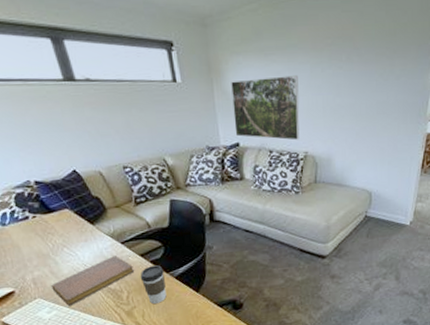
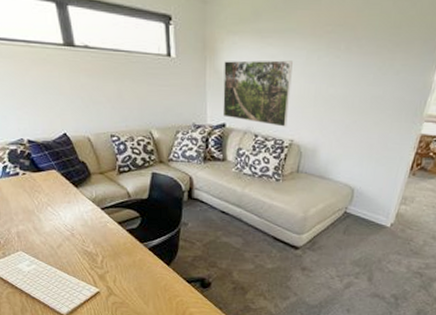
notebook: present [51,256,135,306] -> none [33,220,111,262]
coffee cup: present [140,265,167,304] -> none [115,234,139,271]

